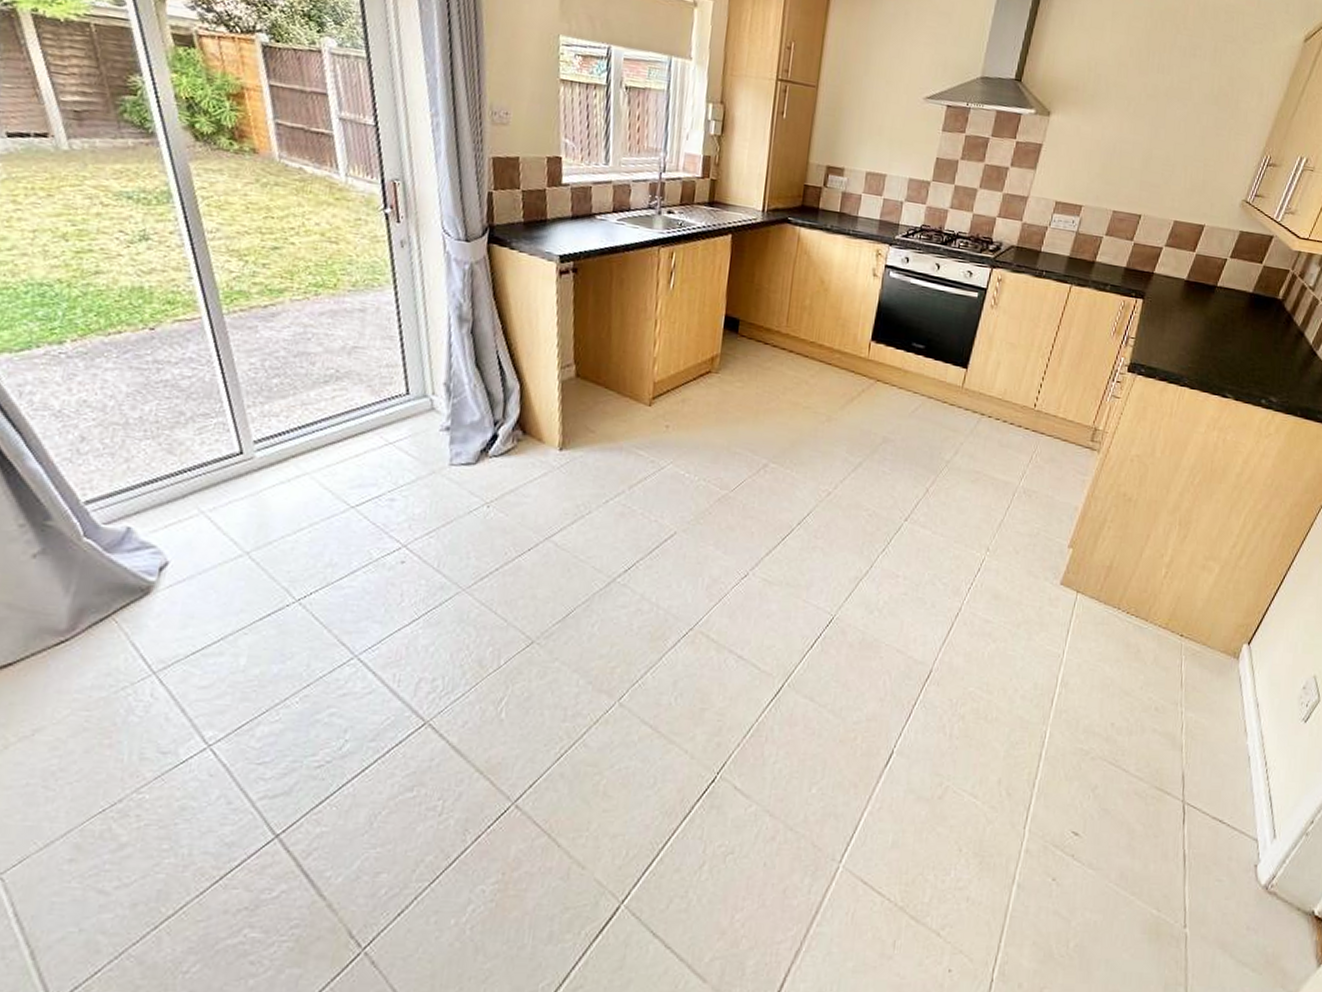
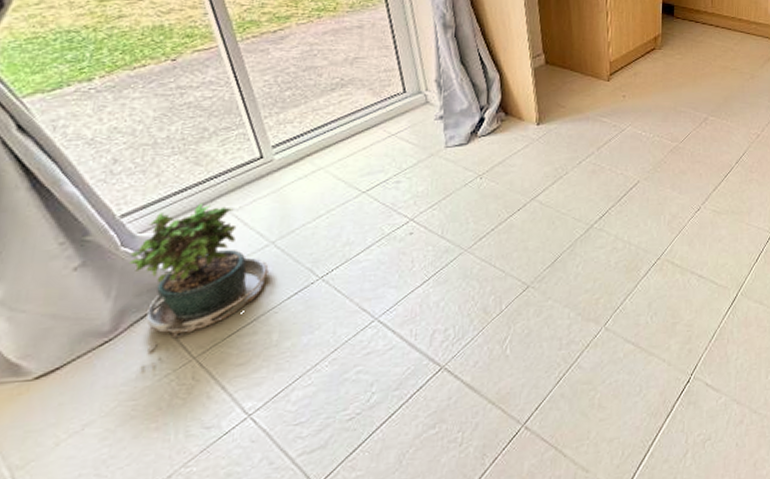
potted plant: none [91,498,241,678] -> present [129,203,269,370]

